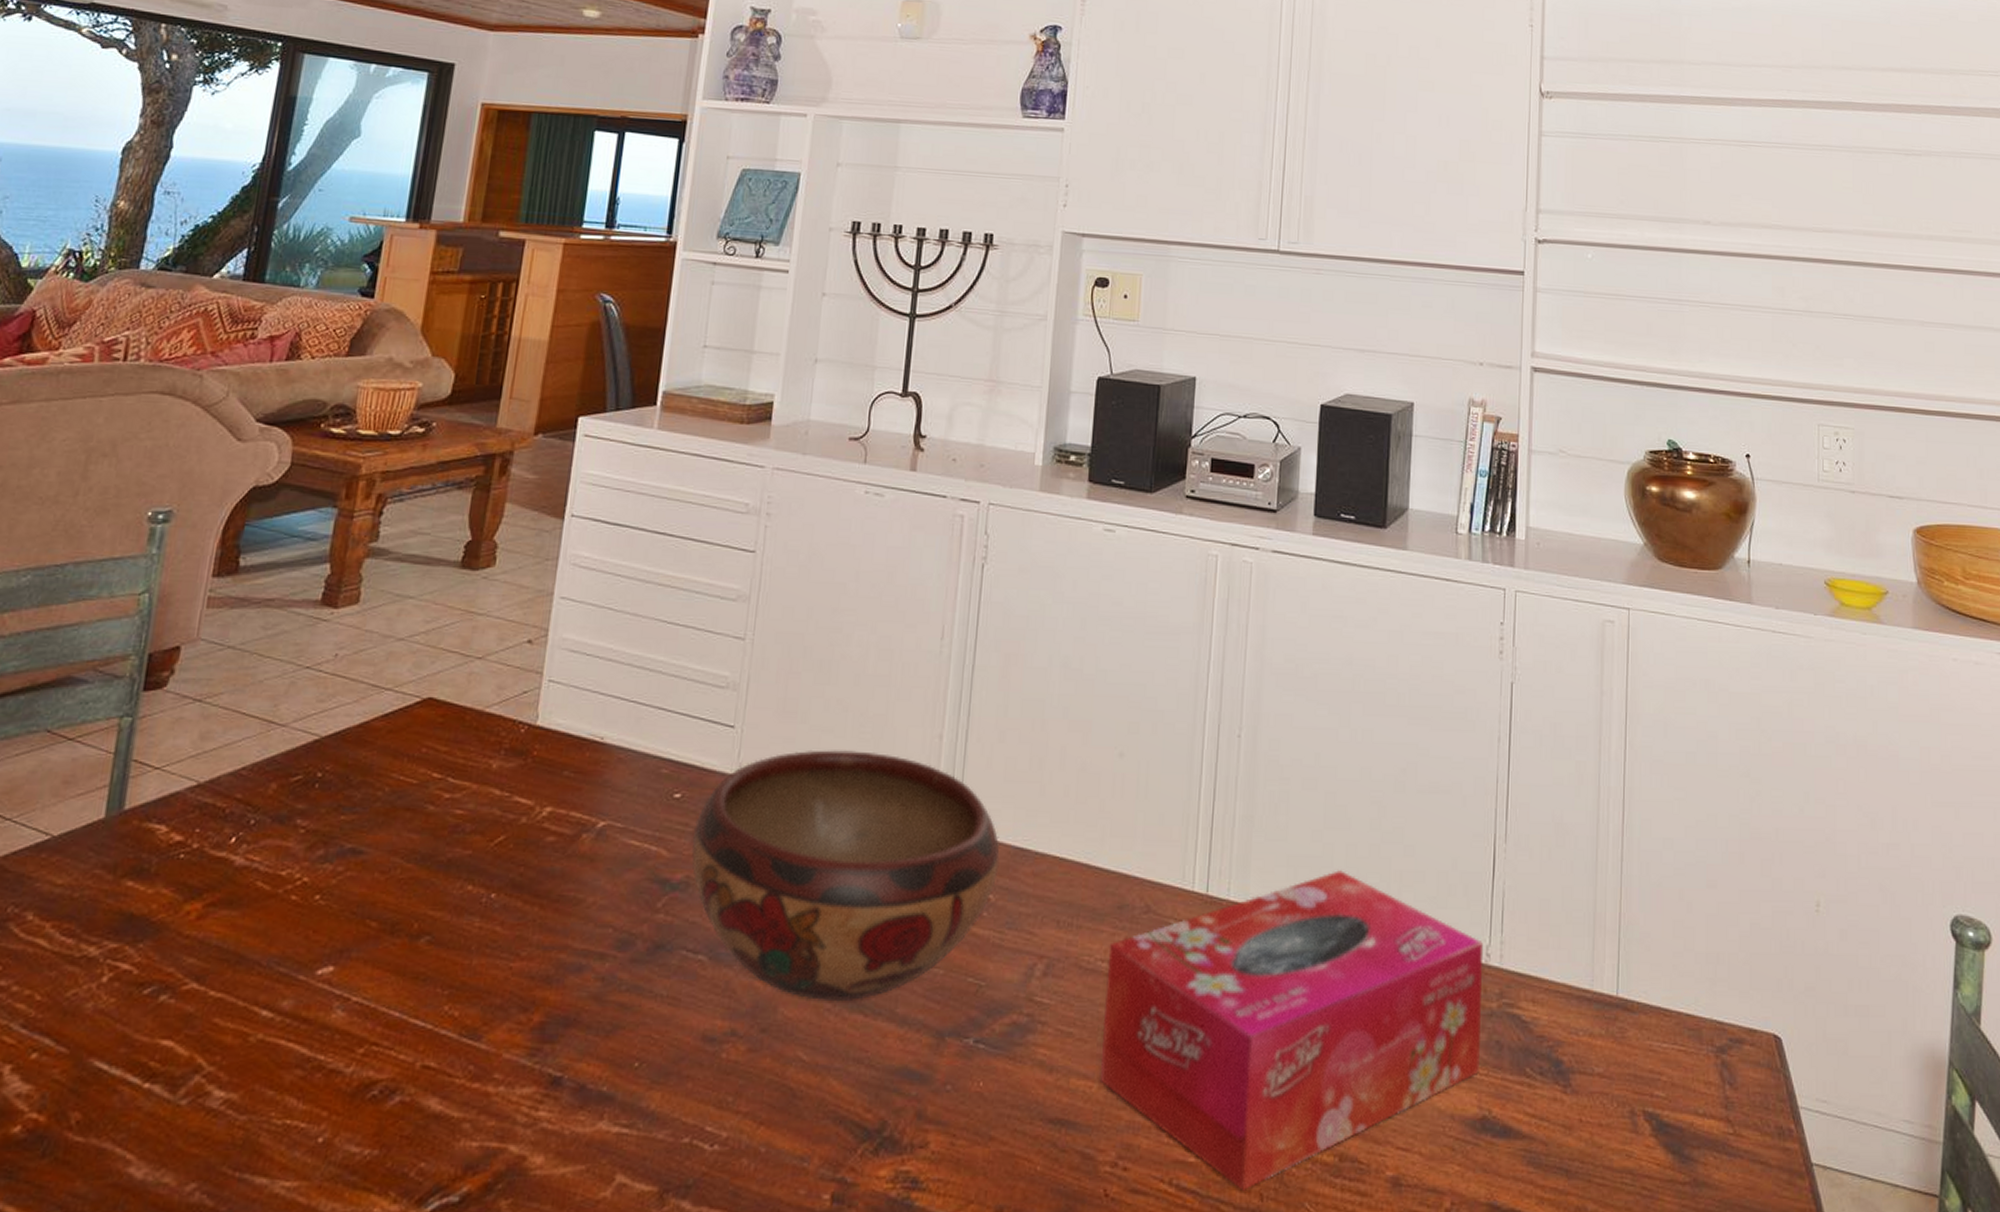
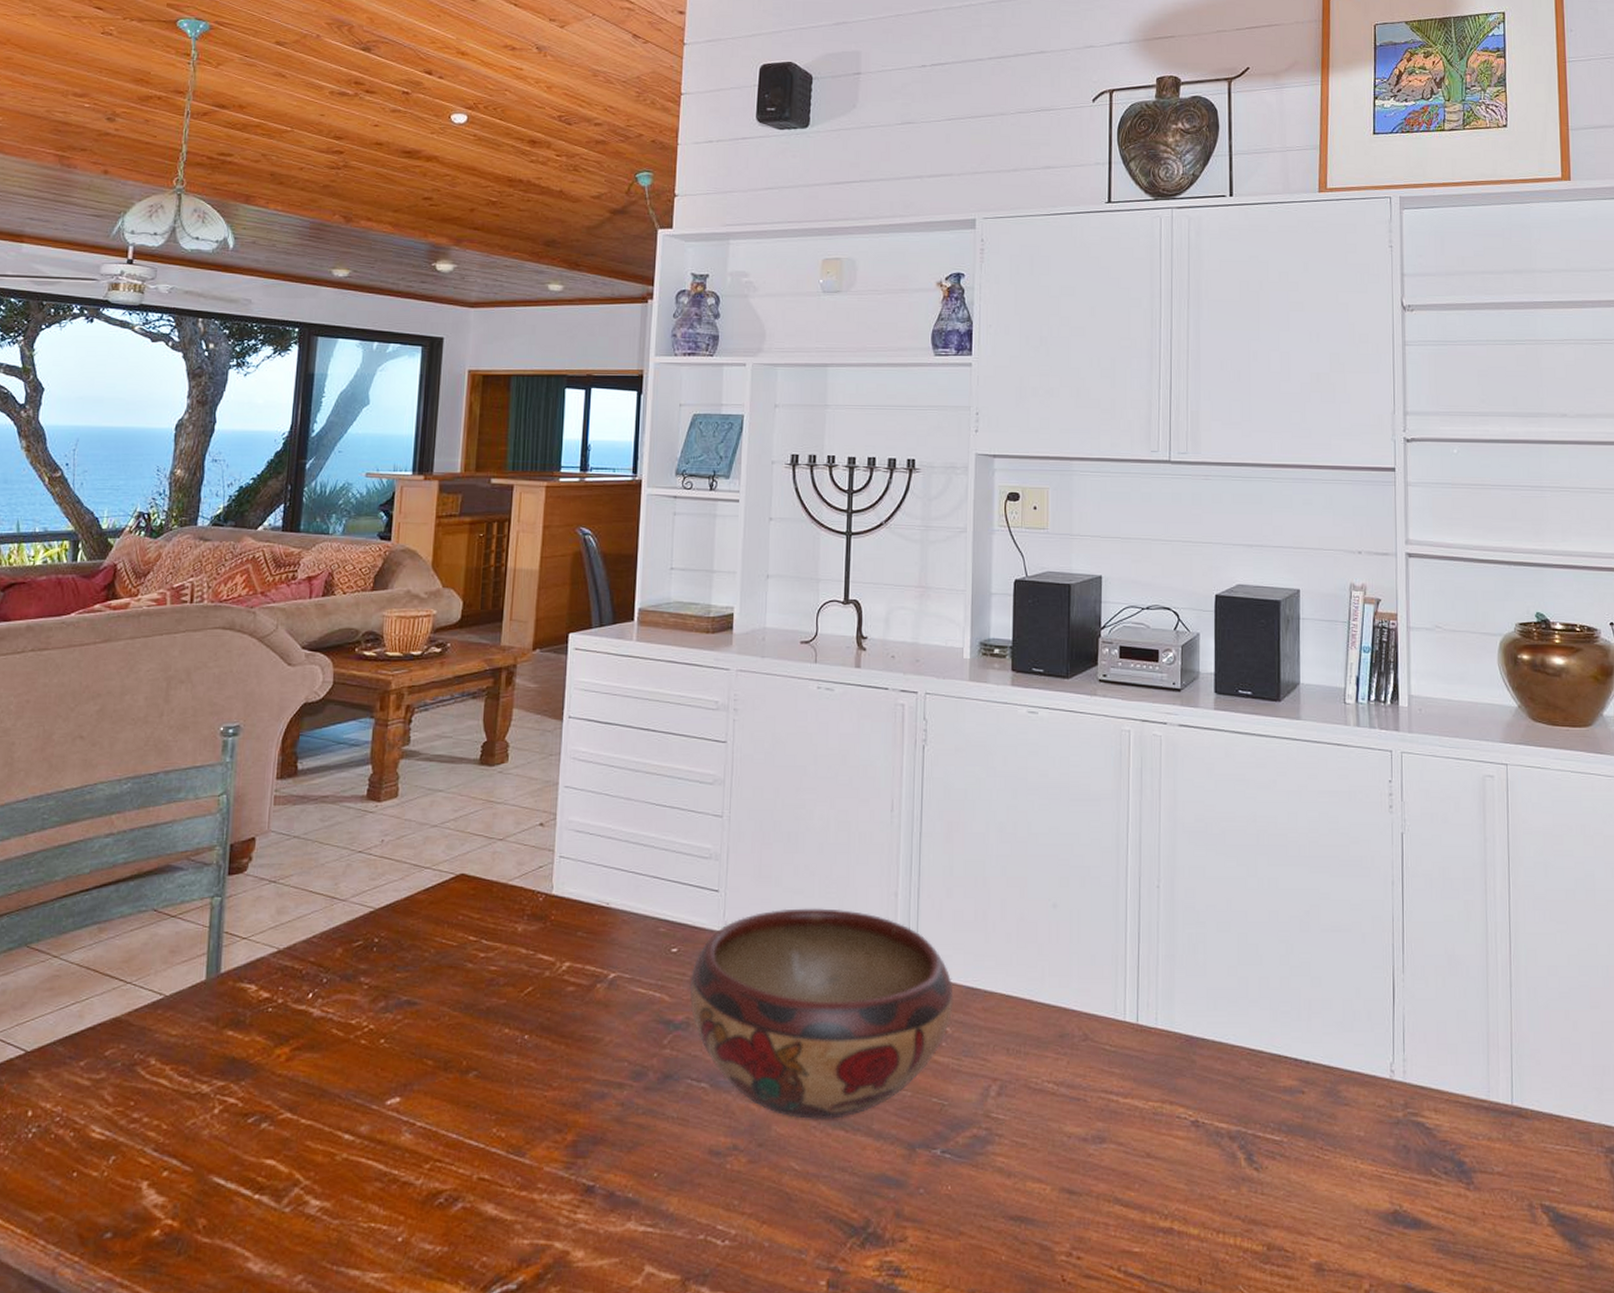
tissue box: present [1101,870,1484,1191] -> none [1052,1000,1389,1276]

